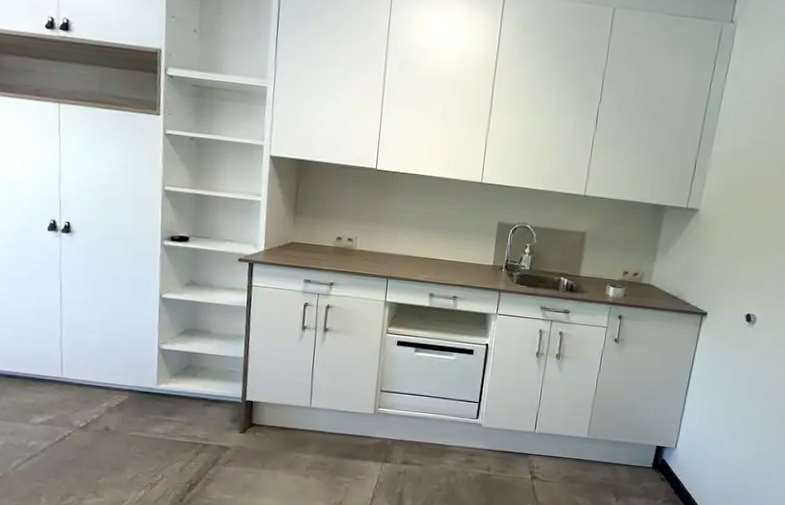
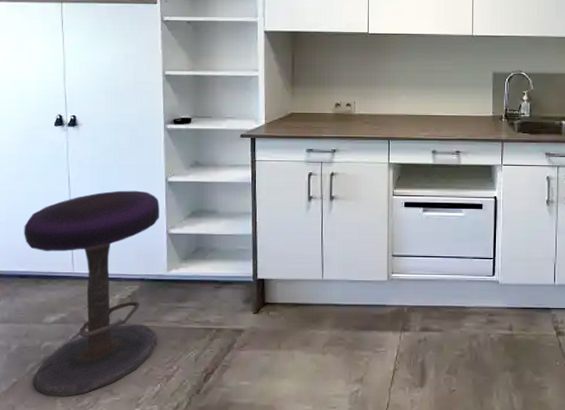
stool: none [13,301,152,494] -> present [24,190,159,396]

